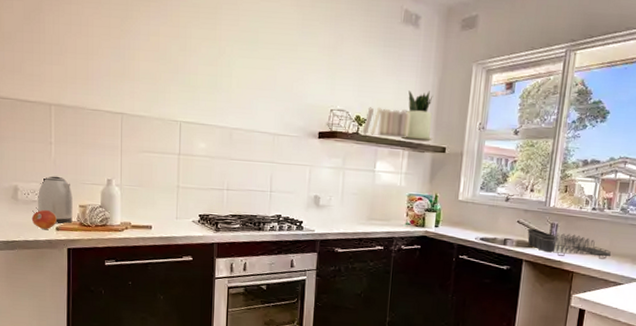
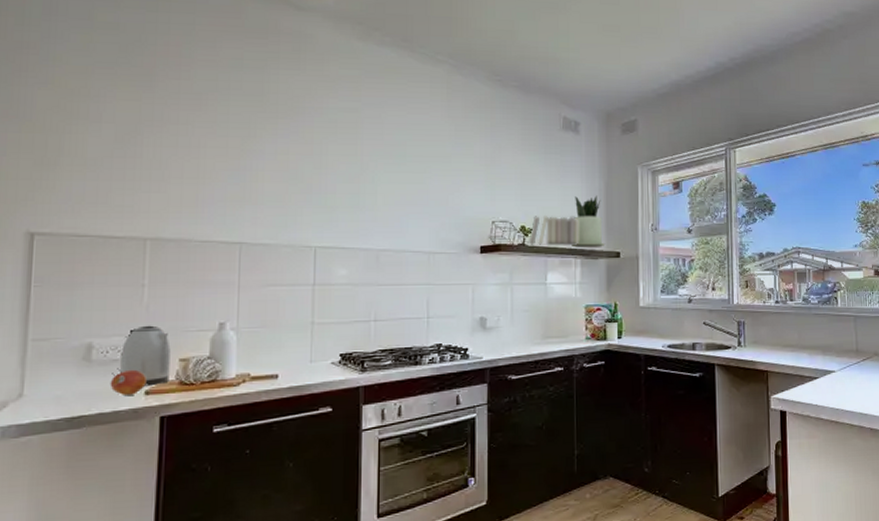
dish rack: present [527,228,612,259] -> none [715,329,802,355]

